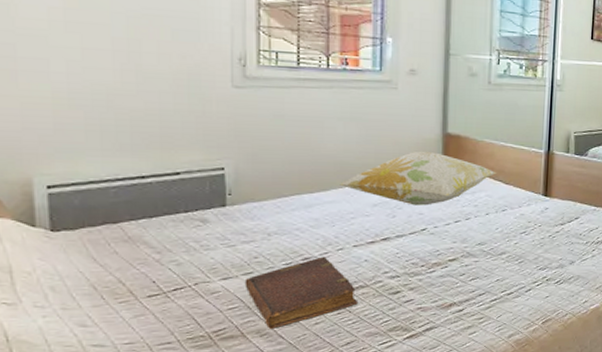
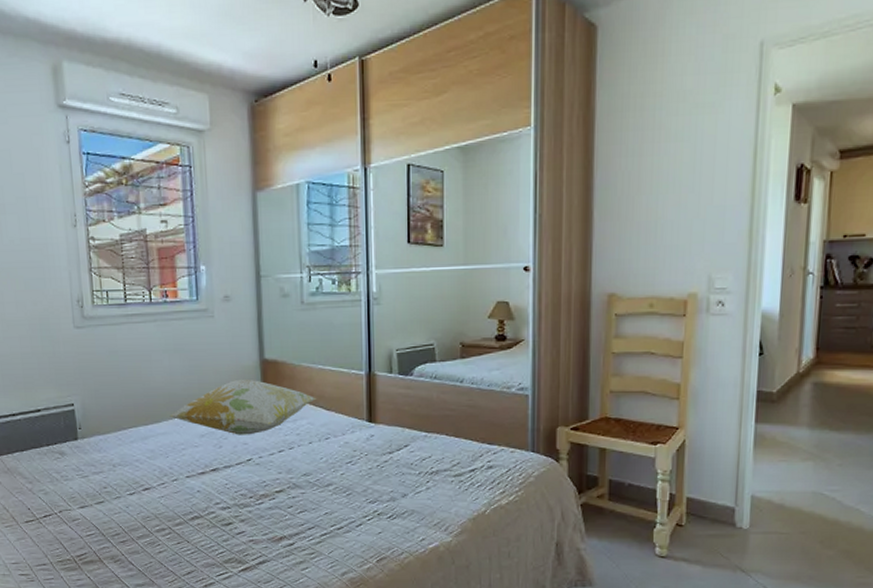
diary: present [244,256,359,329] -> none [98,487,195,555]

